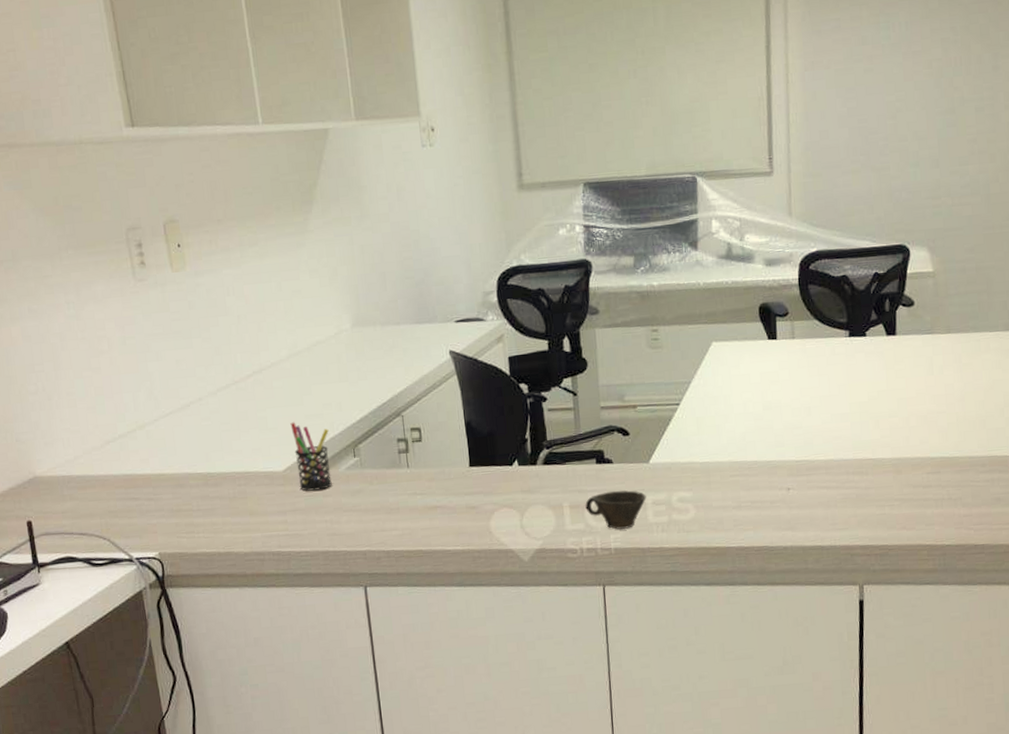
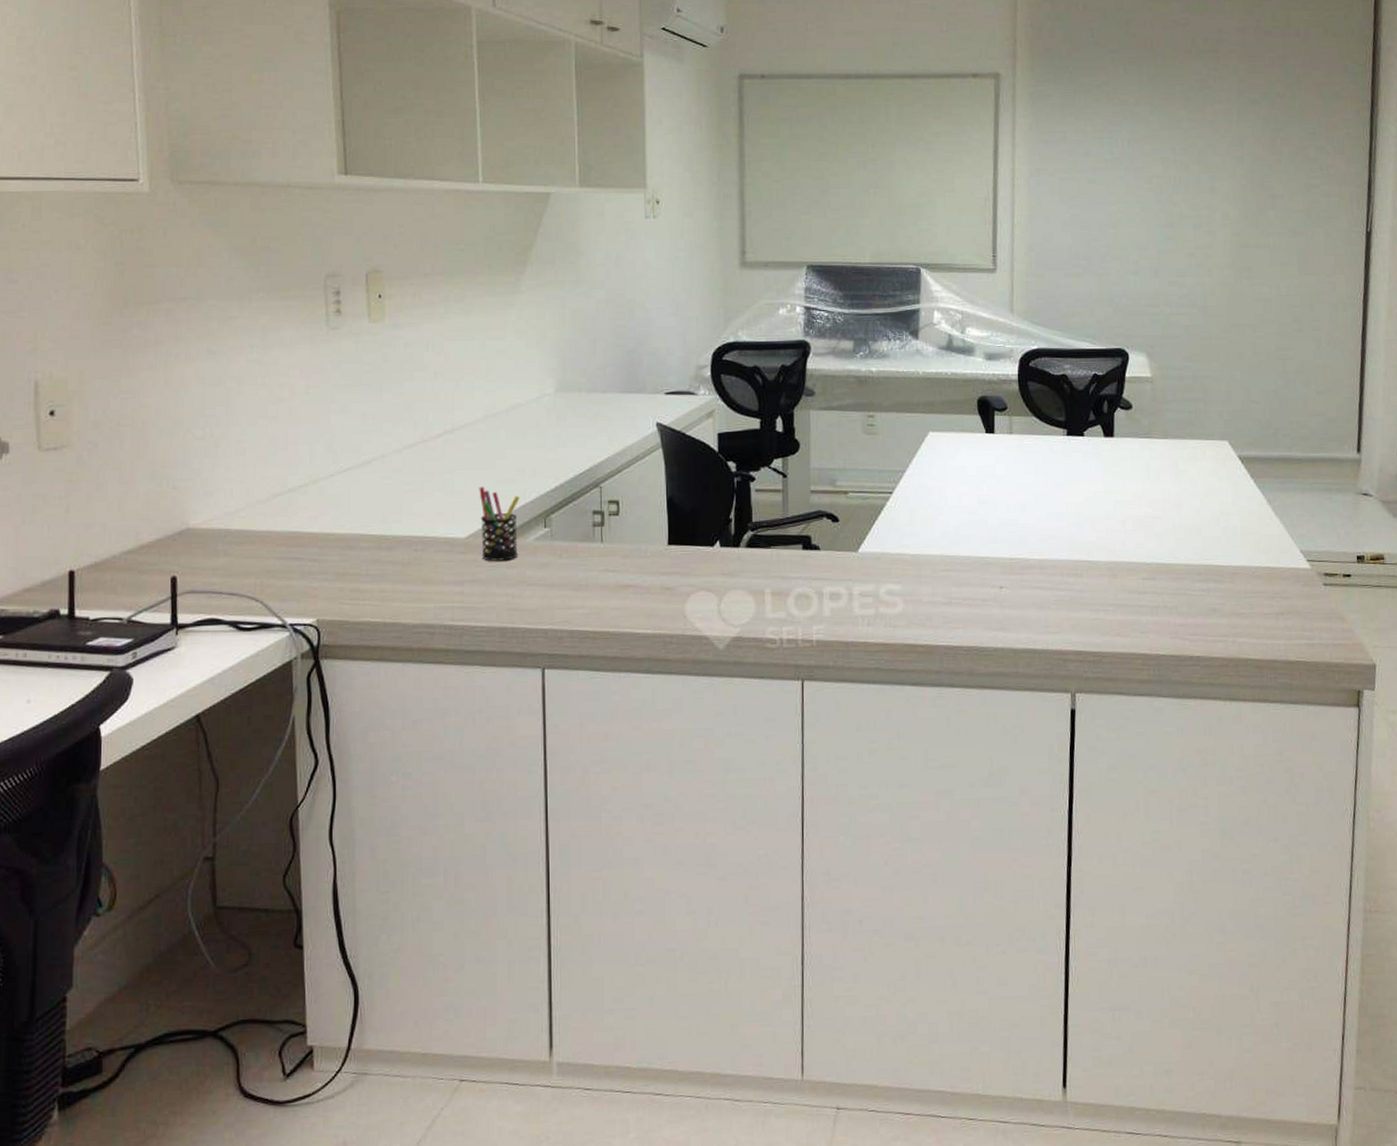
cup: present [585,490,647,530] -> none [788,579,853,620]

